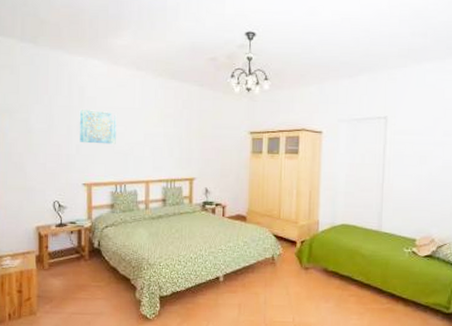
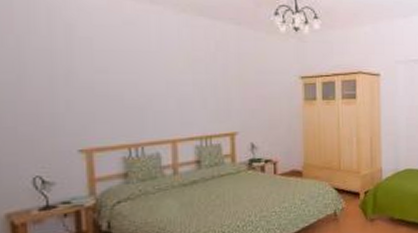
wall art: present [79,108,117,144] -> none [67,52,126,98]

